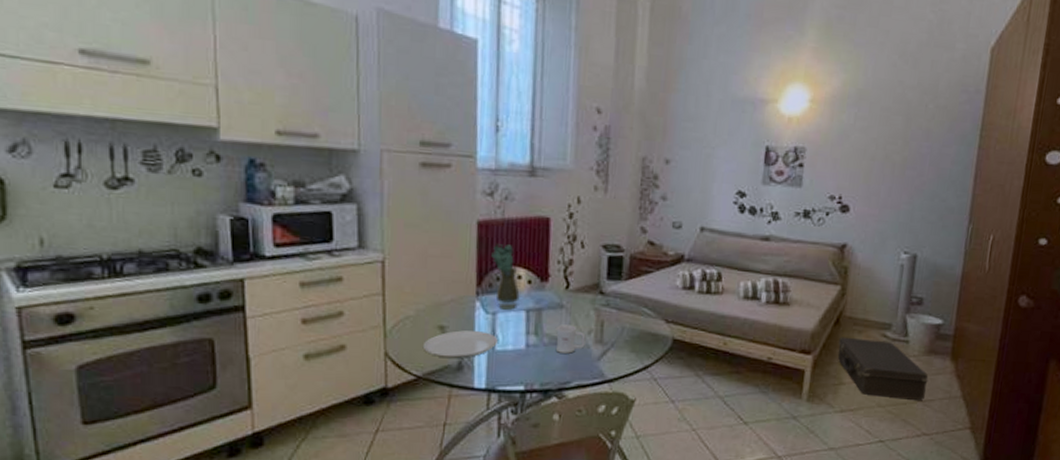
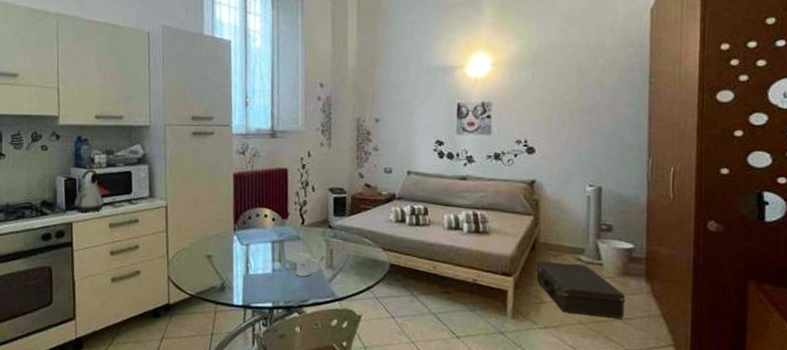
kettle: none [245,206,293,267] -> present [73,169,105,213]
plate: present [422,330,498,359] -> none [195,258,251,282]
vase: present [491,242,520,311] -> none [244,189,267,243]

